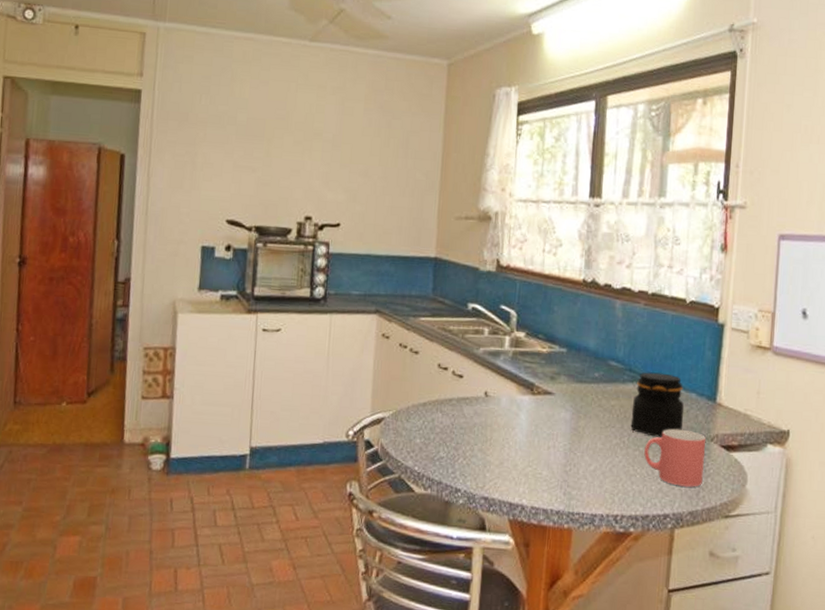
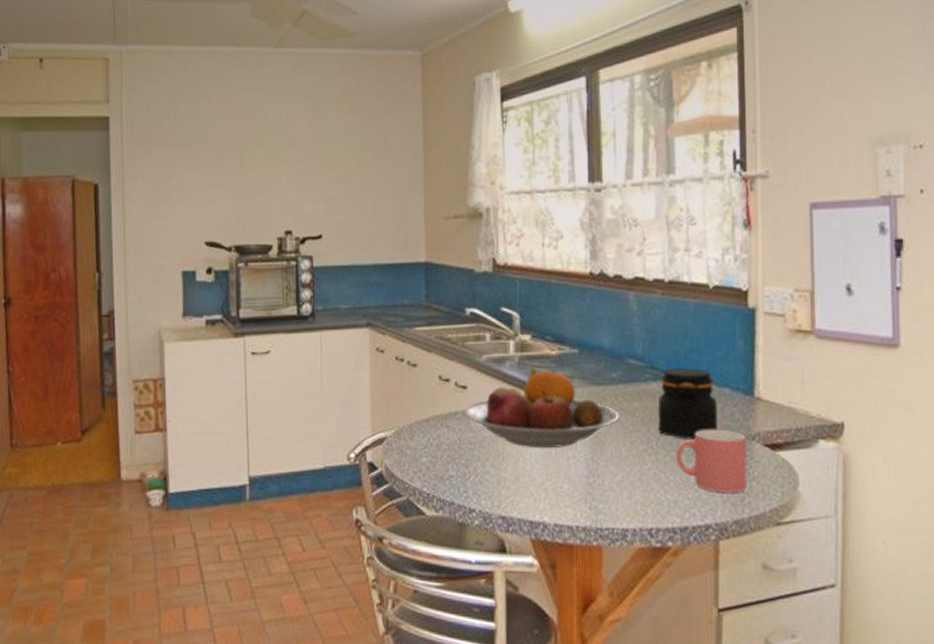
fruit bowl: none [458,364,598,438] -> present [464,369,619,449]

